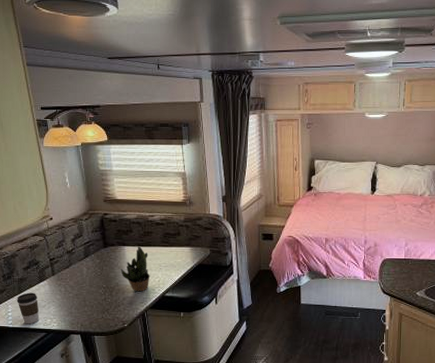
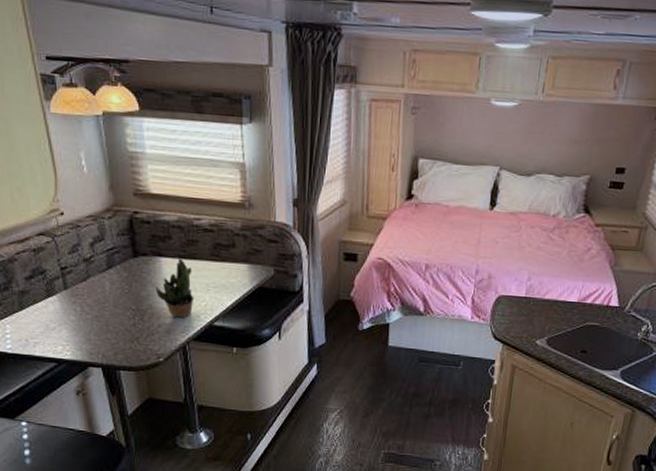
coffee cup: present [17,293,39,324] -> none [17,310,48,351]

